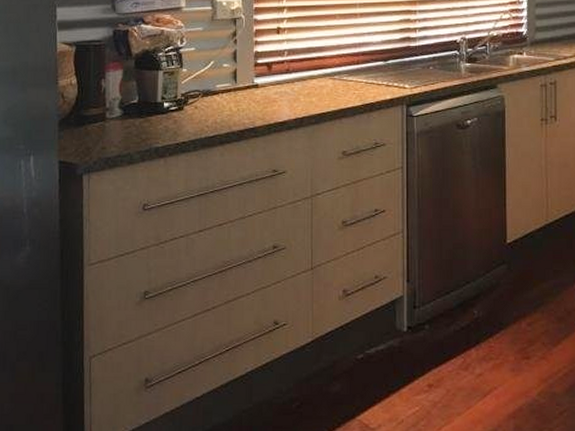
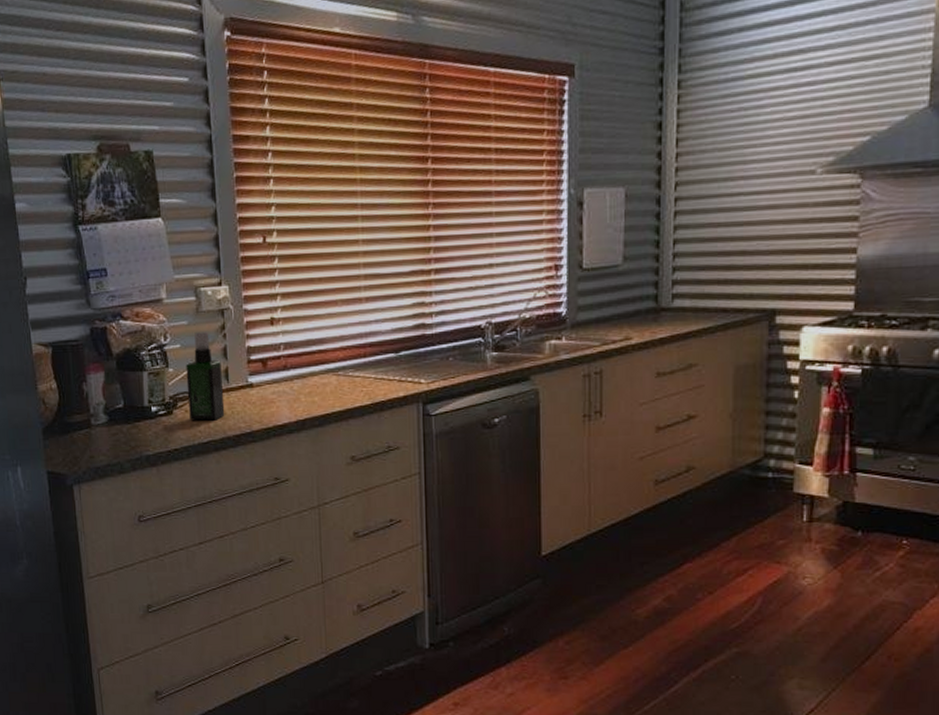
spray bottle: none [198,37,232,117] -> present [186,332,225,421]

